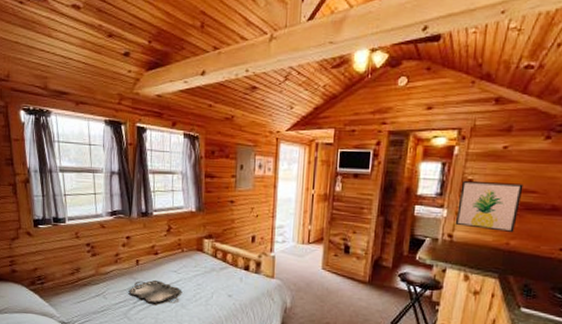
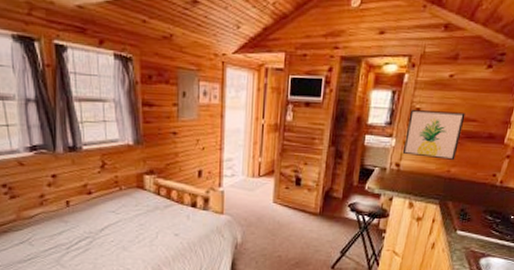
serving tray: present [128,279,181,303] -> none [59,222,122,247]

